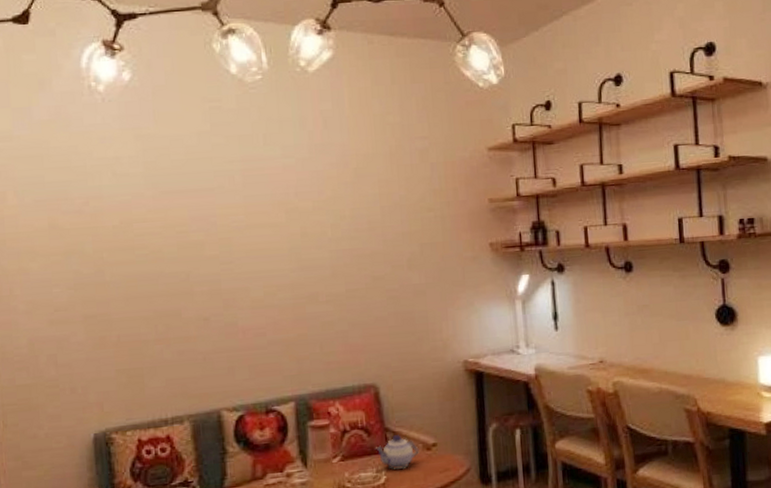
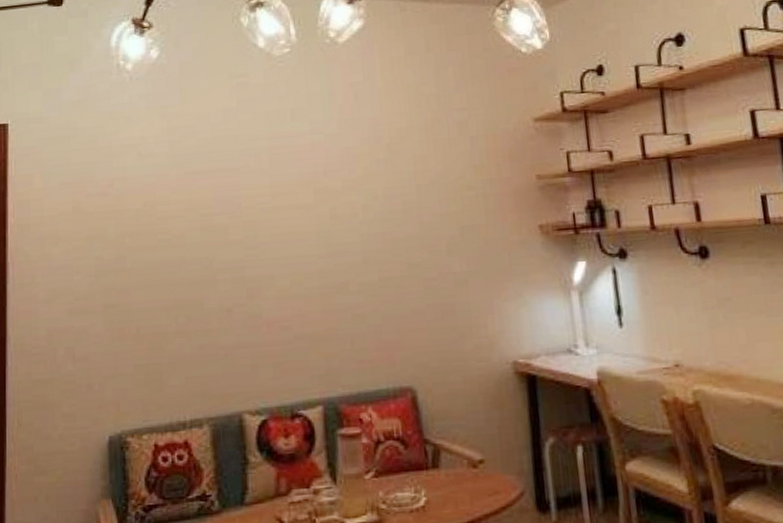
teapot: present [375,435,419,470] -> none [413,448,464,490]

